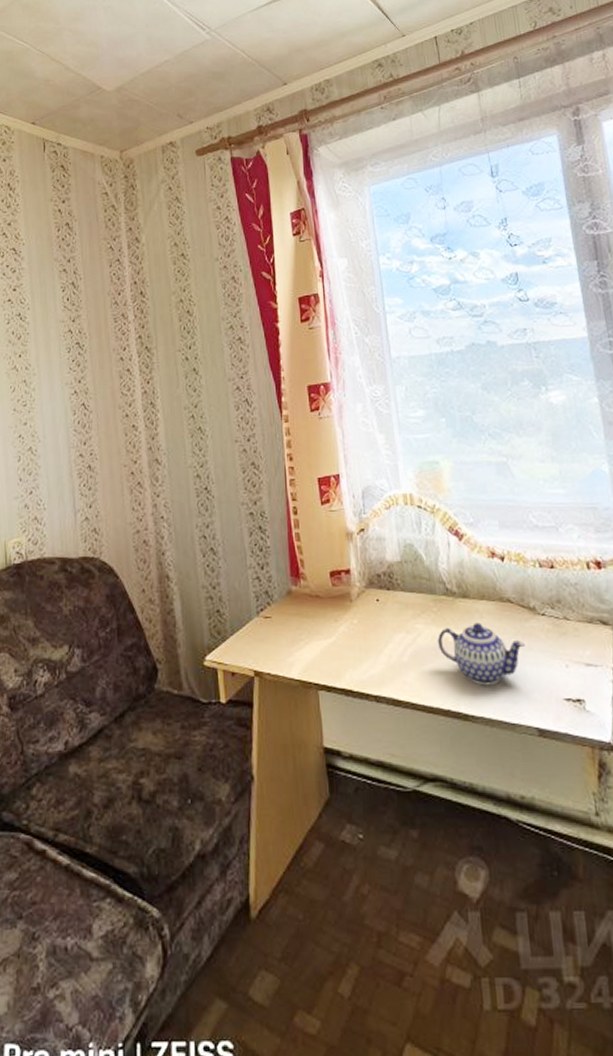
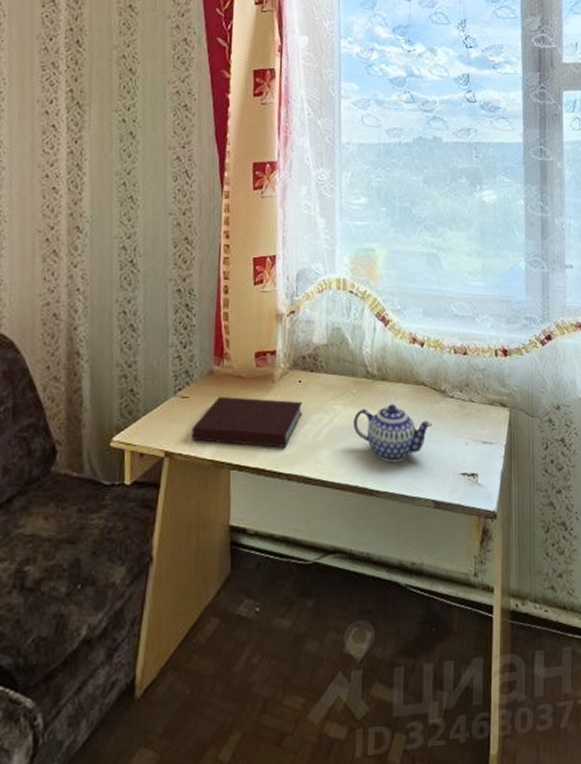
notebook: none [276,616,384,668] -> present [191,396,303,448]

